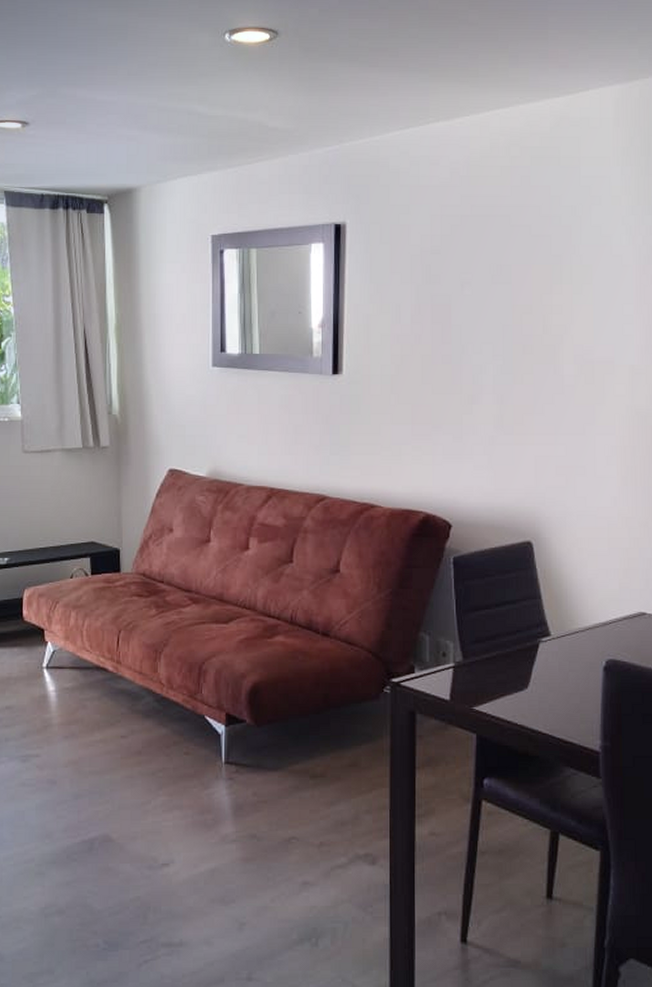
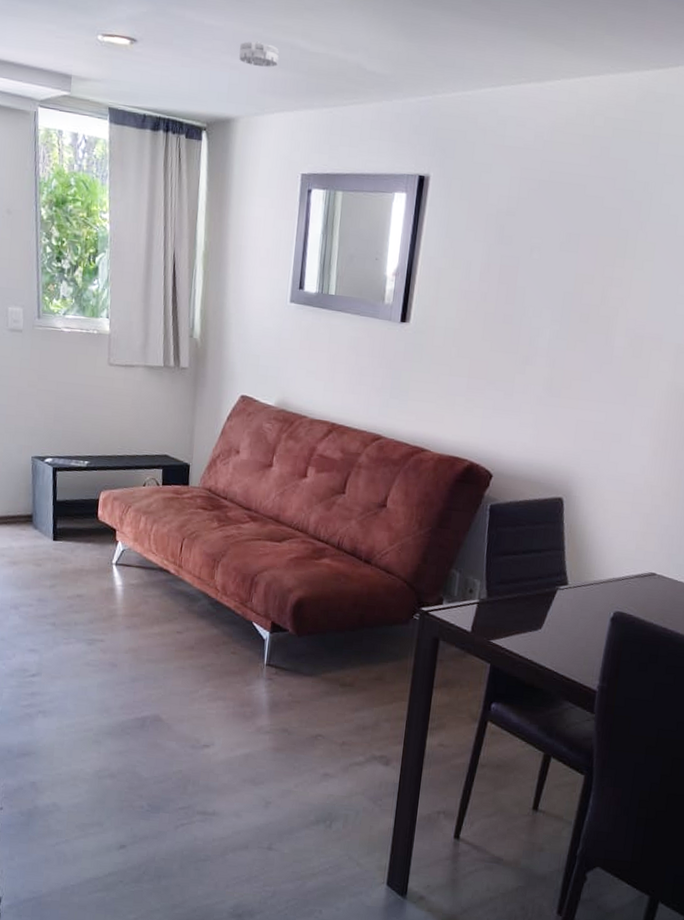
smoke detector: none [136,111,176,135] -> present [239,41,279,67]

